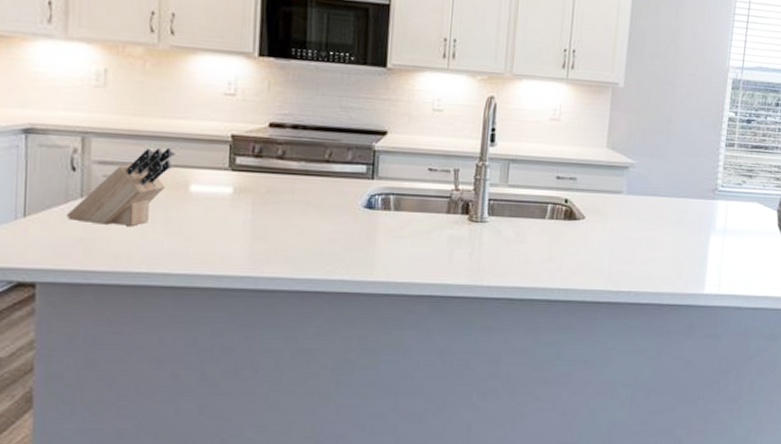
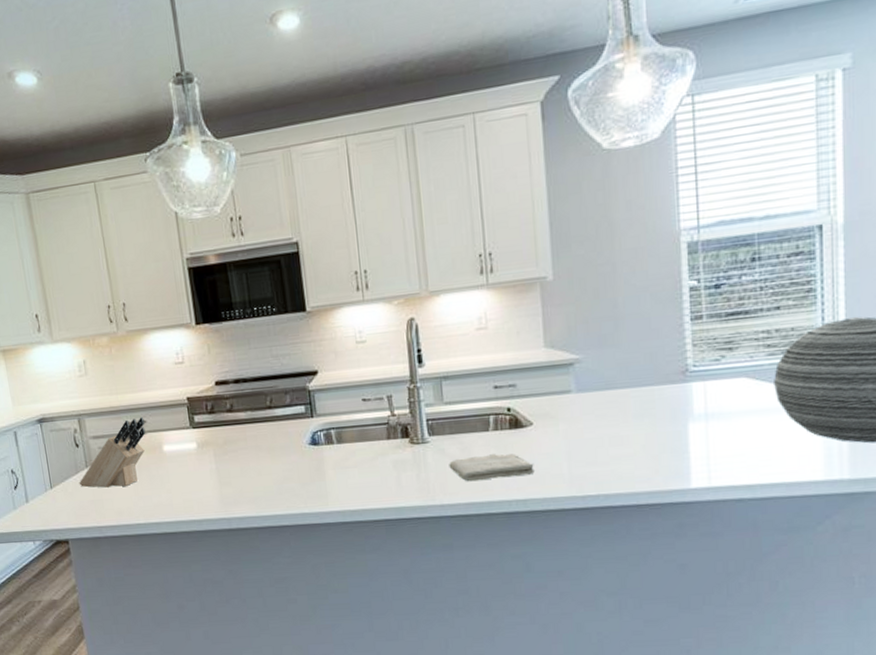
washcloth: none [502,241,580,267] -> present [449,454,535,482]

